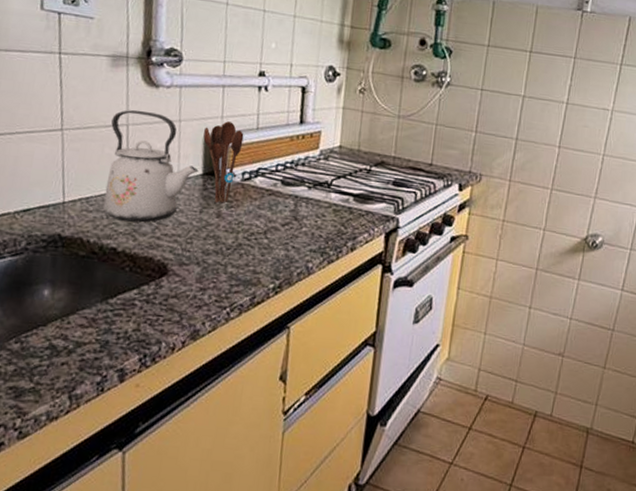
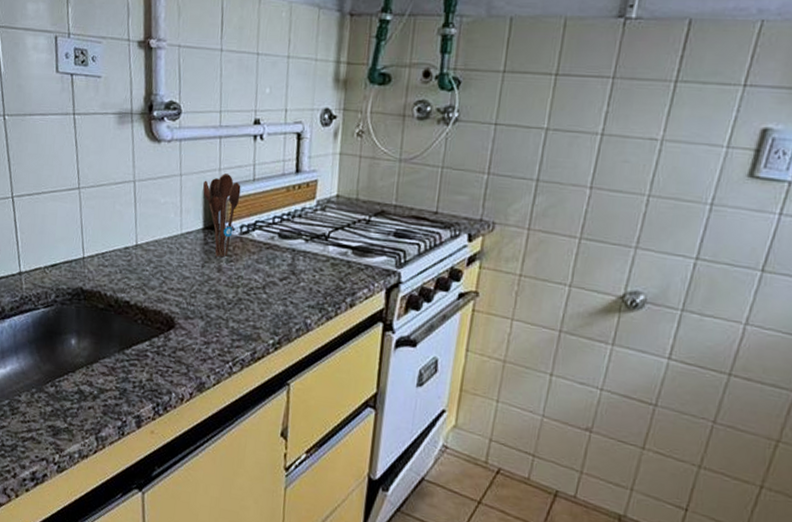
kettle: present [103,110,199,223] -> none [117,166,200,277]

